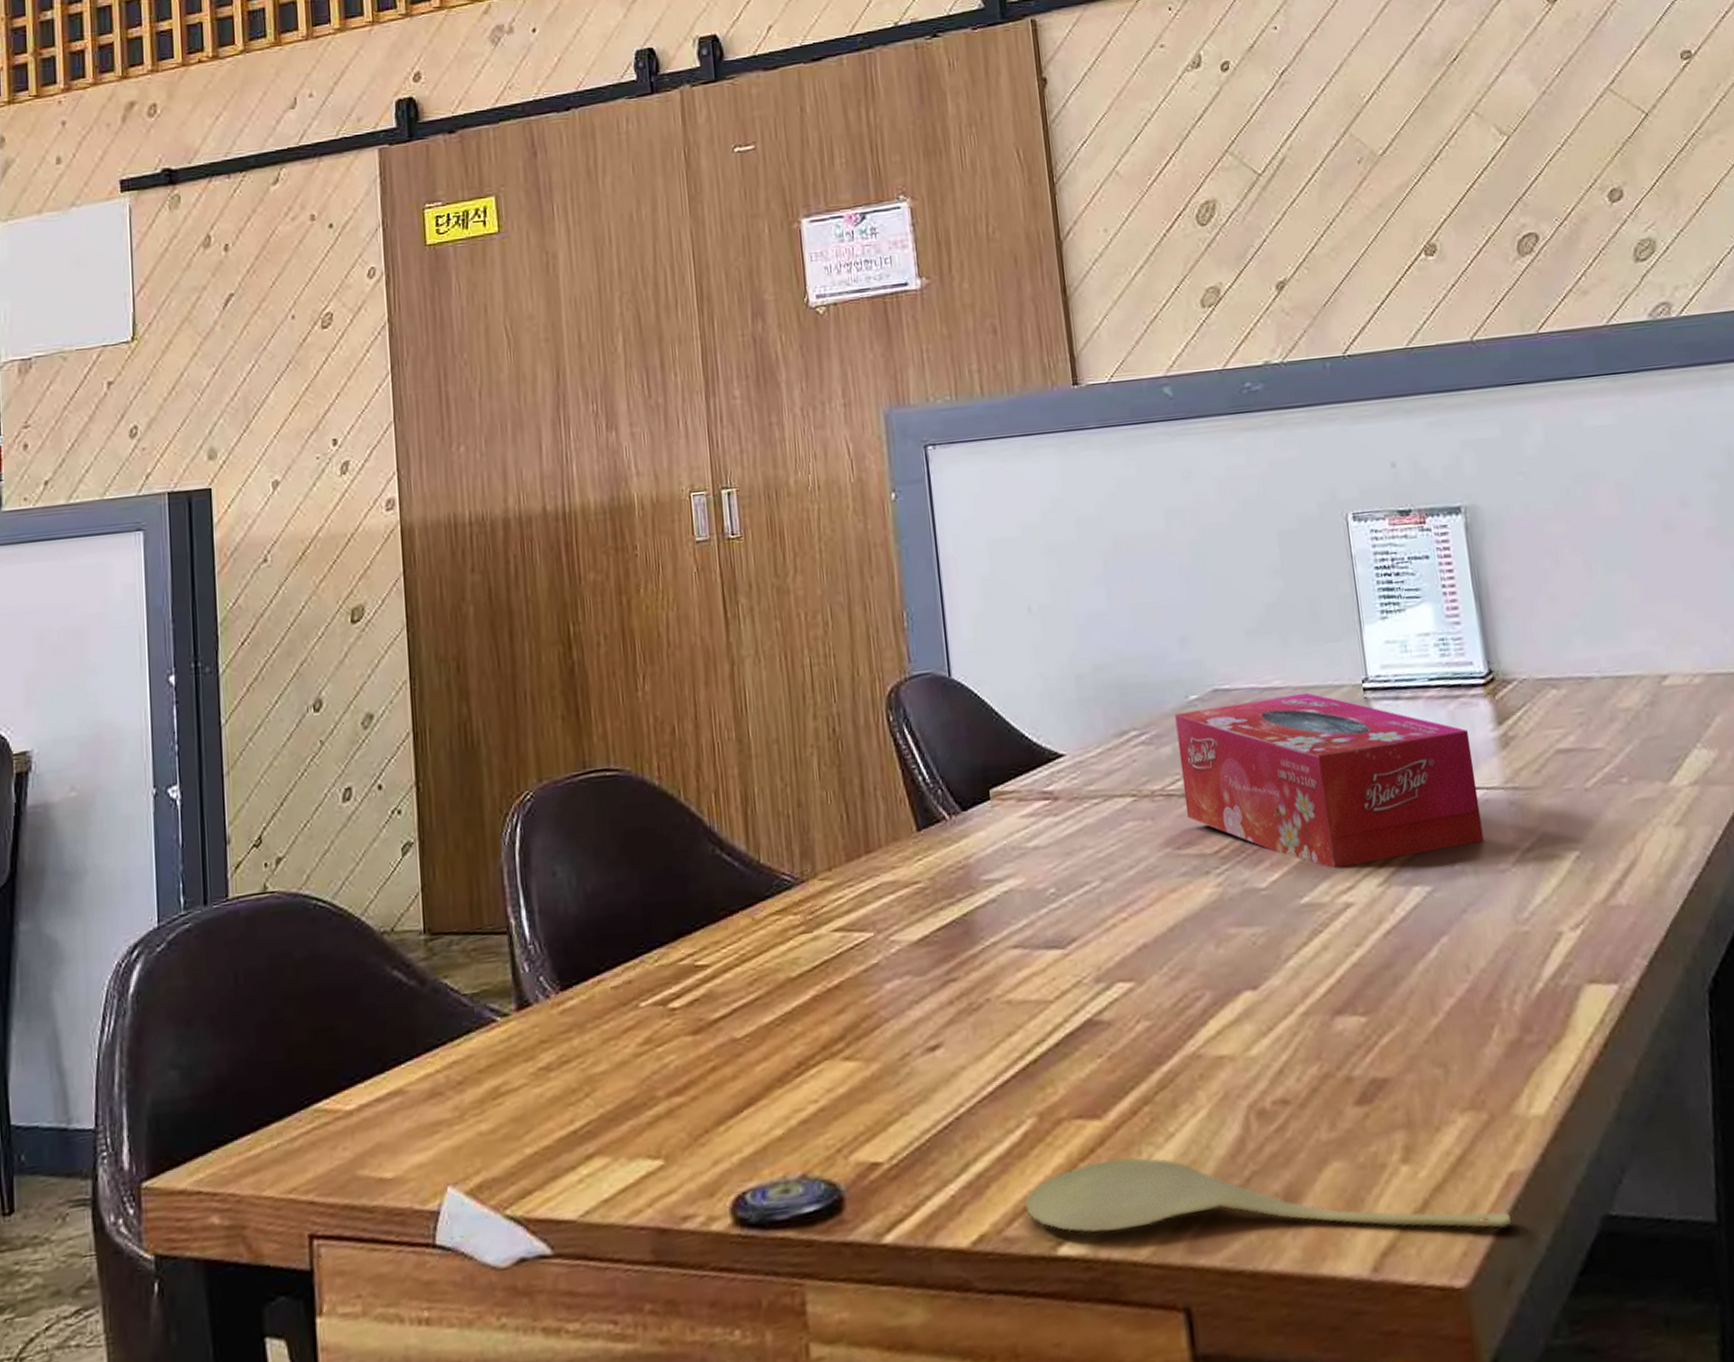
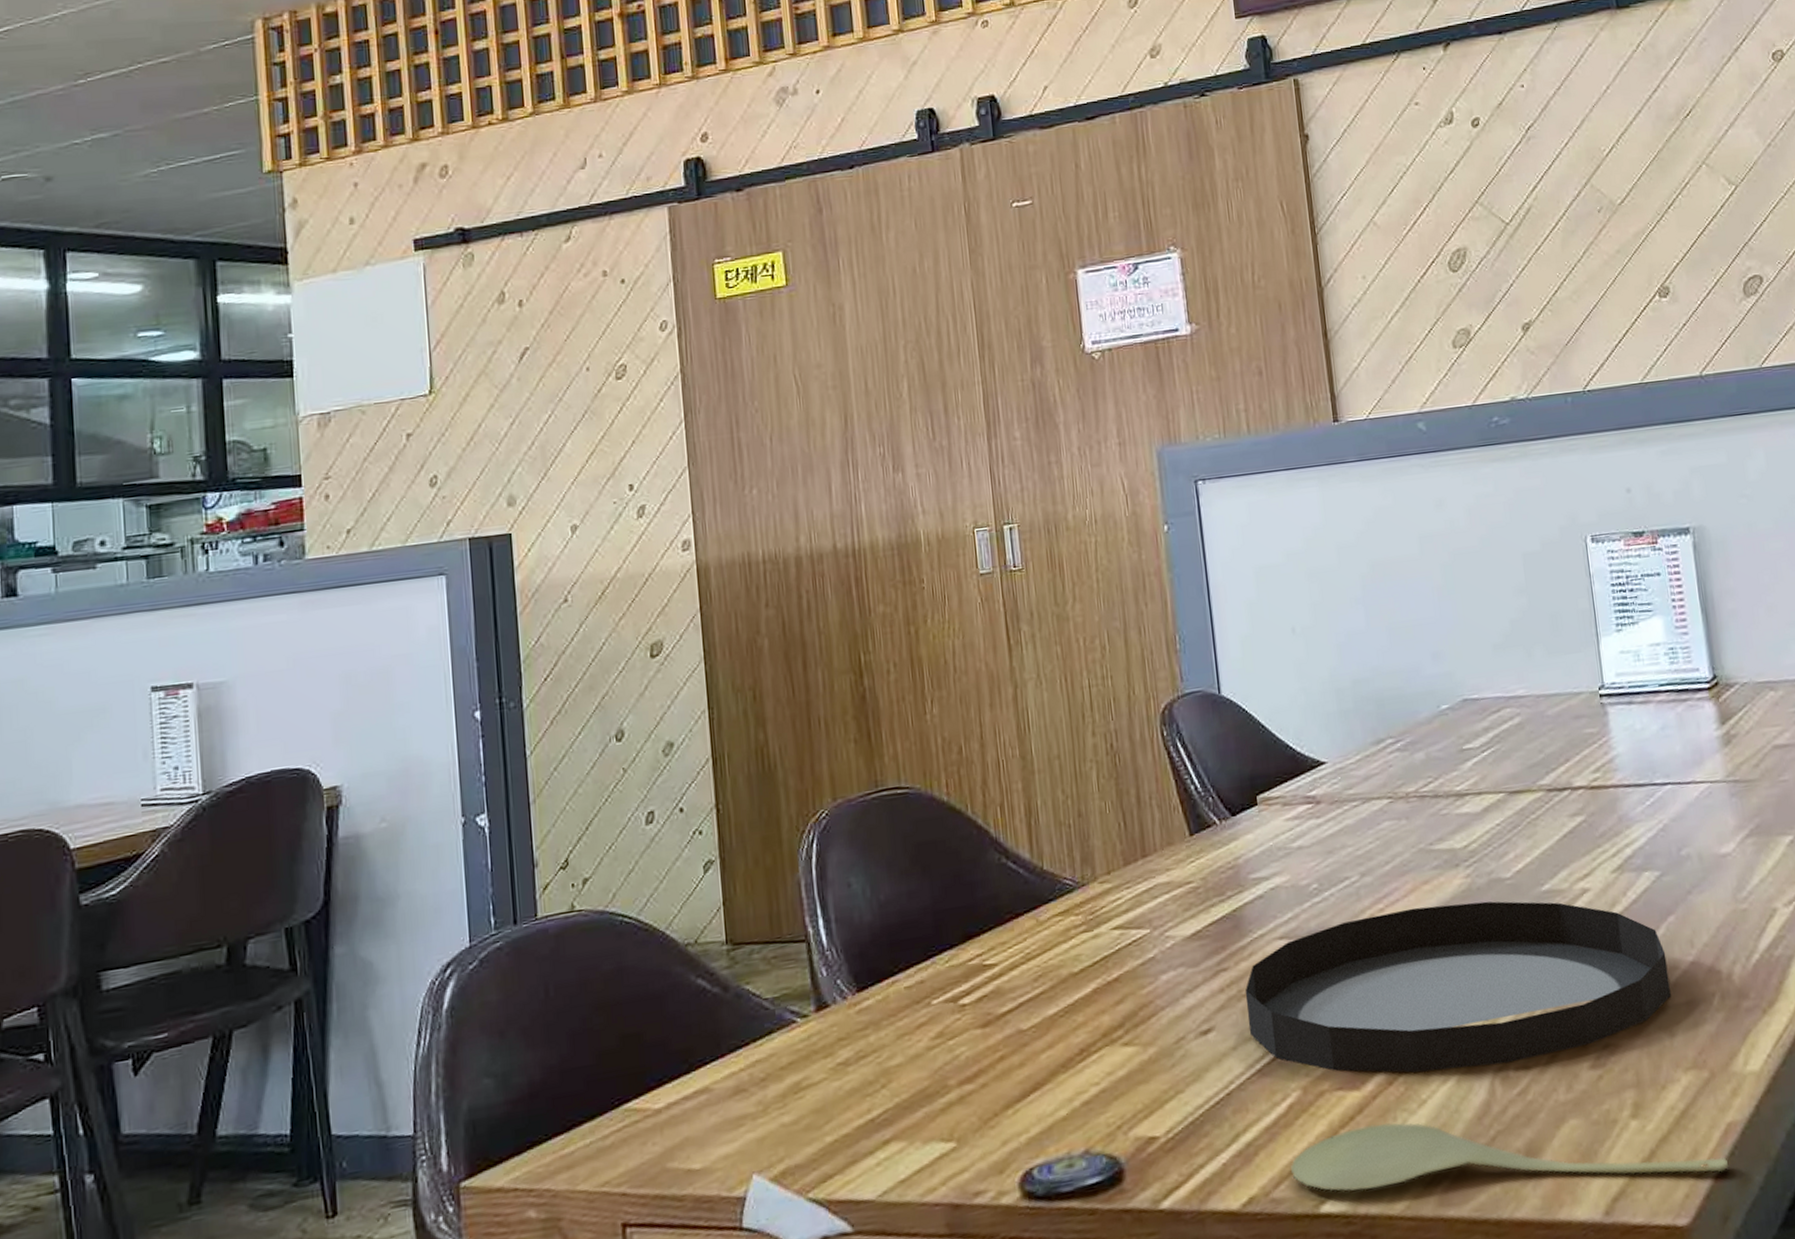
dish: none [976,913,1445,1103] -> present [1245,901,1671,1073]
tissue box: present [1175,692,1484,868] -> none [1427,699,1707,858]

